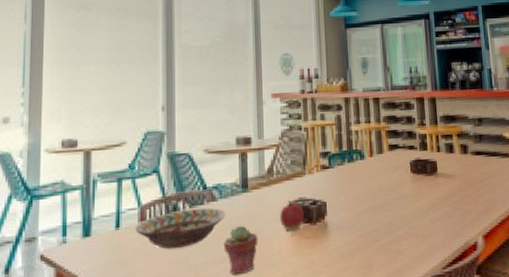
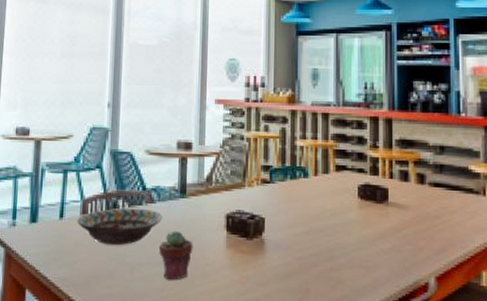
apple: present [279,201,305,231] -> none [215,212,242,244]

